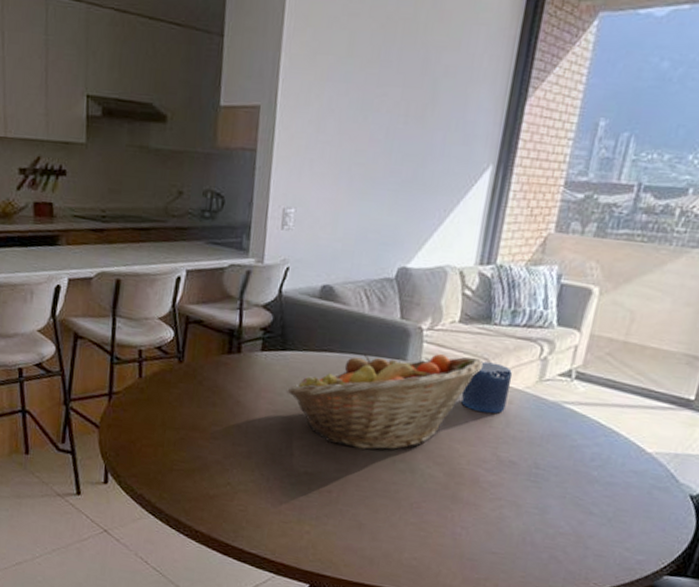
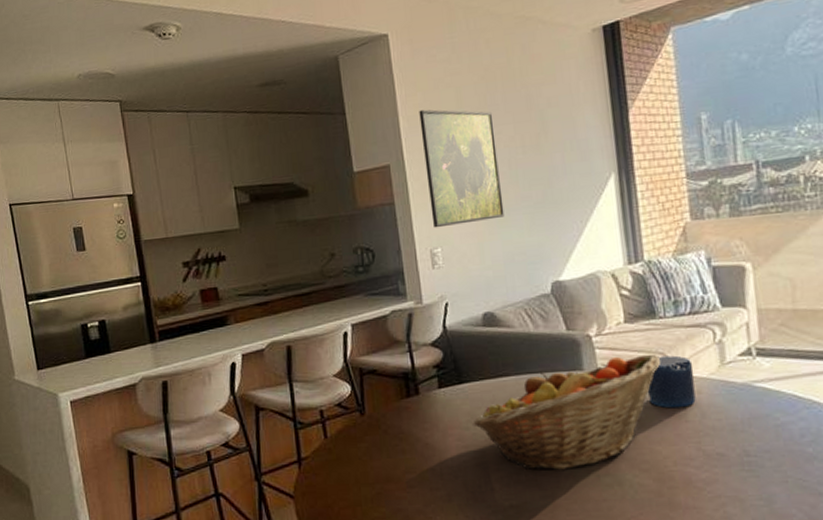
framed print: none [292,49,383,189] -> present [419,109,505,228]

